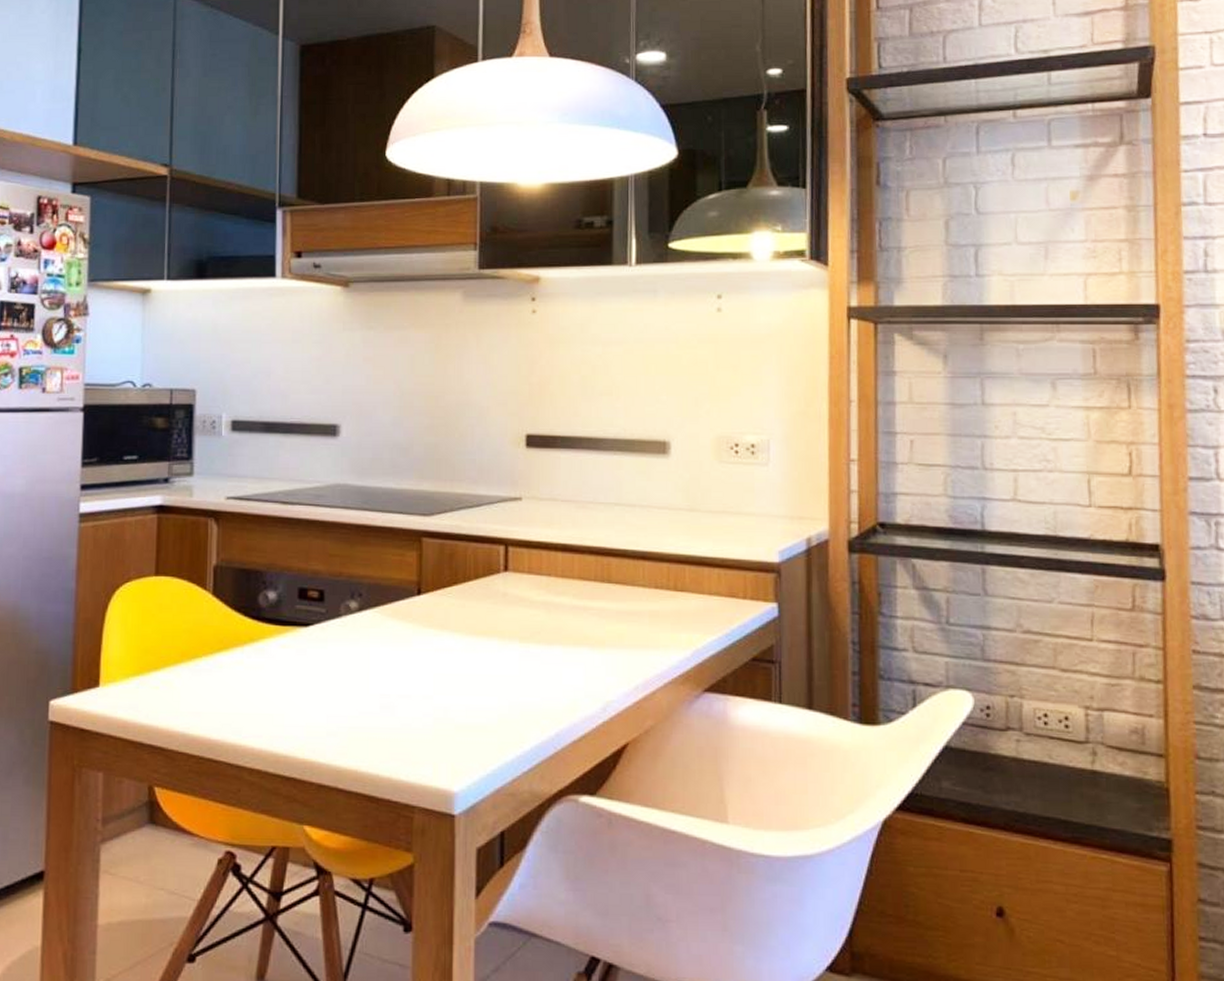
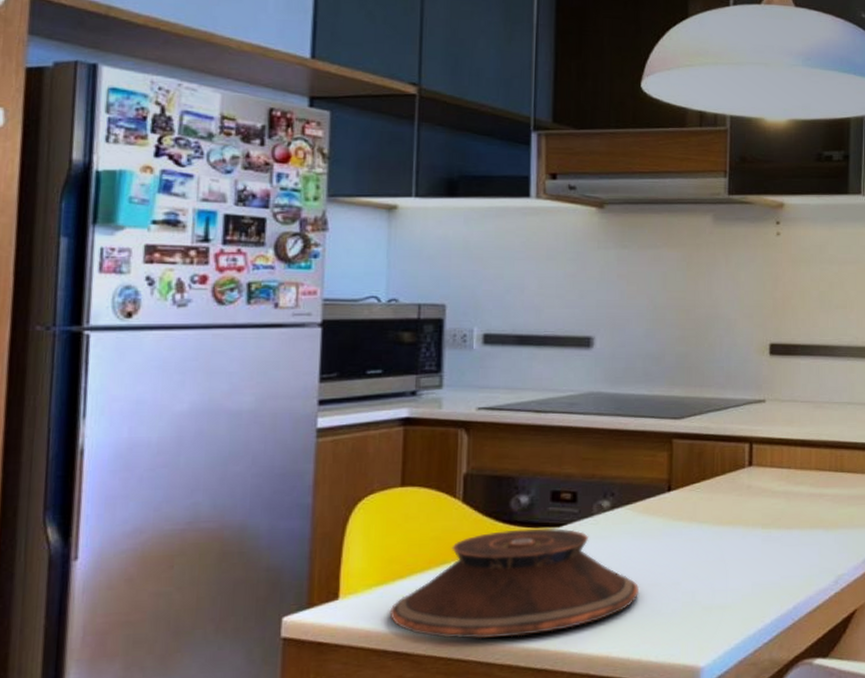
plate: none [145,626,389,741] -> present [389,527,640,640]

